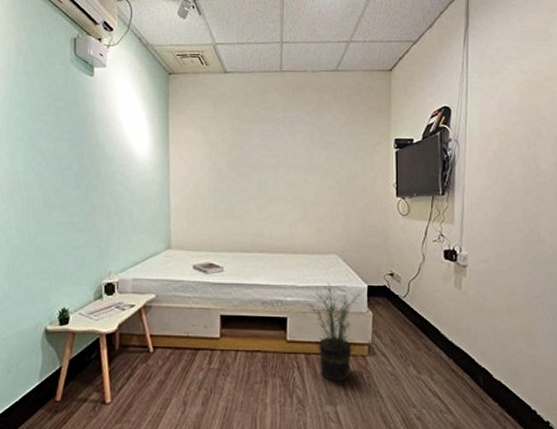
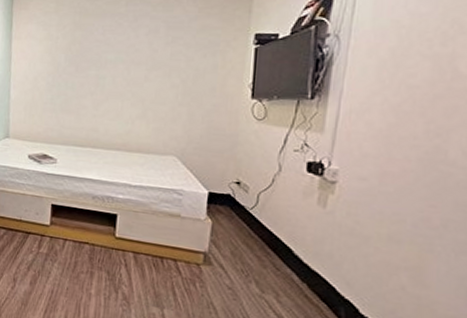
potted plant: present [307,283,365,382] -> none [139,185,205,286]

